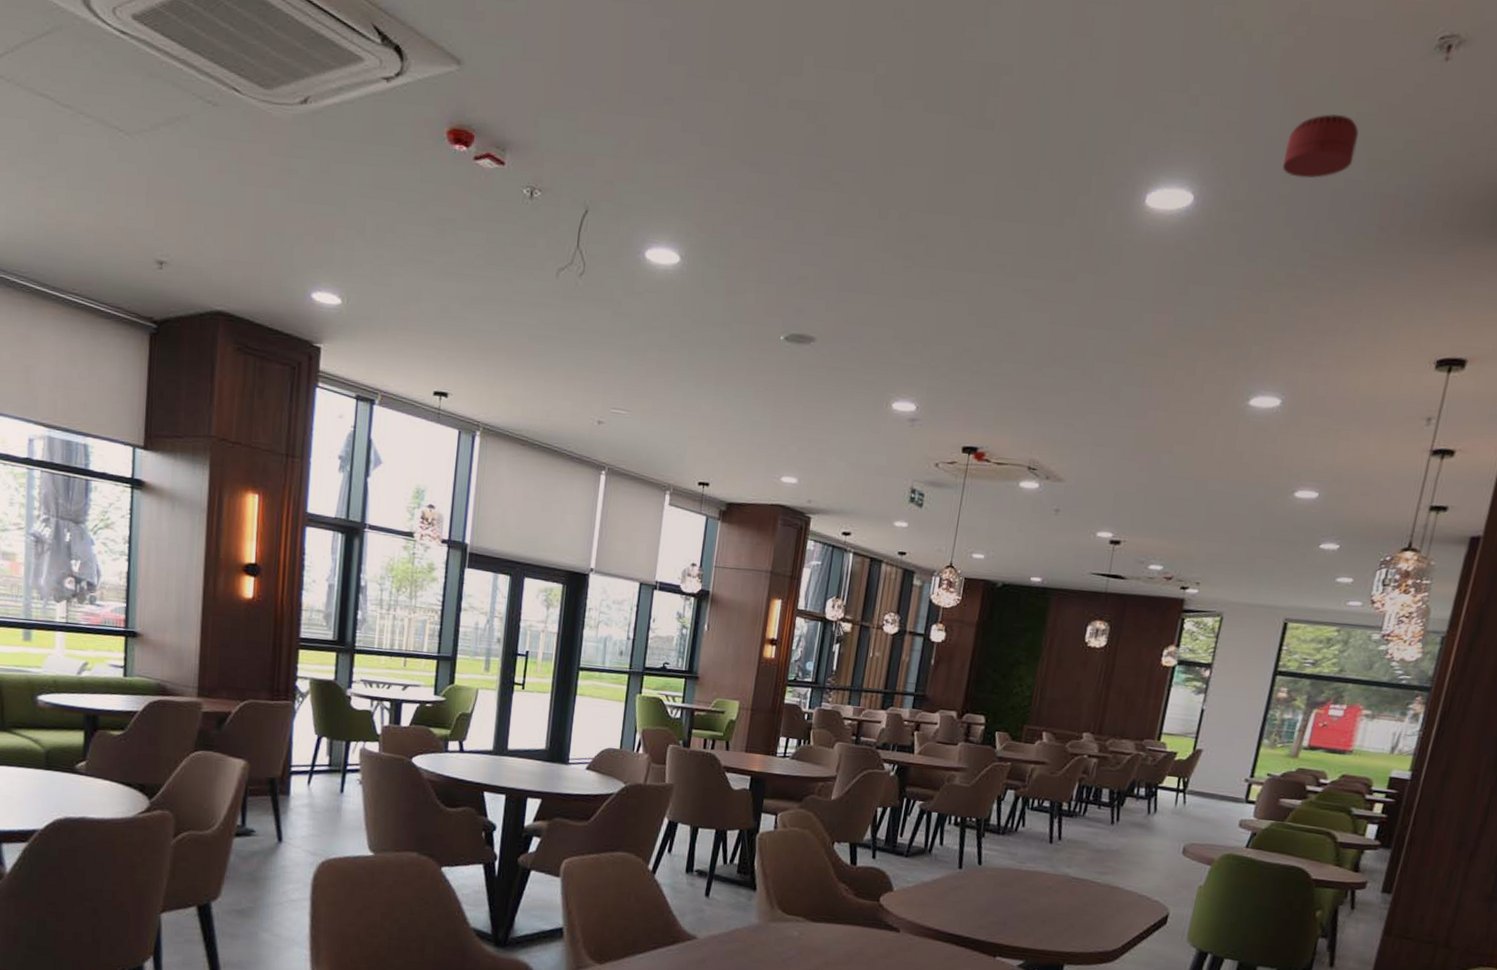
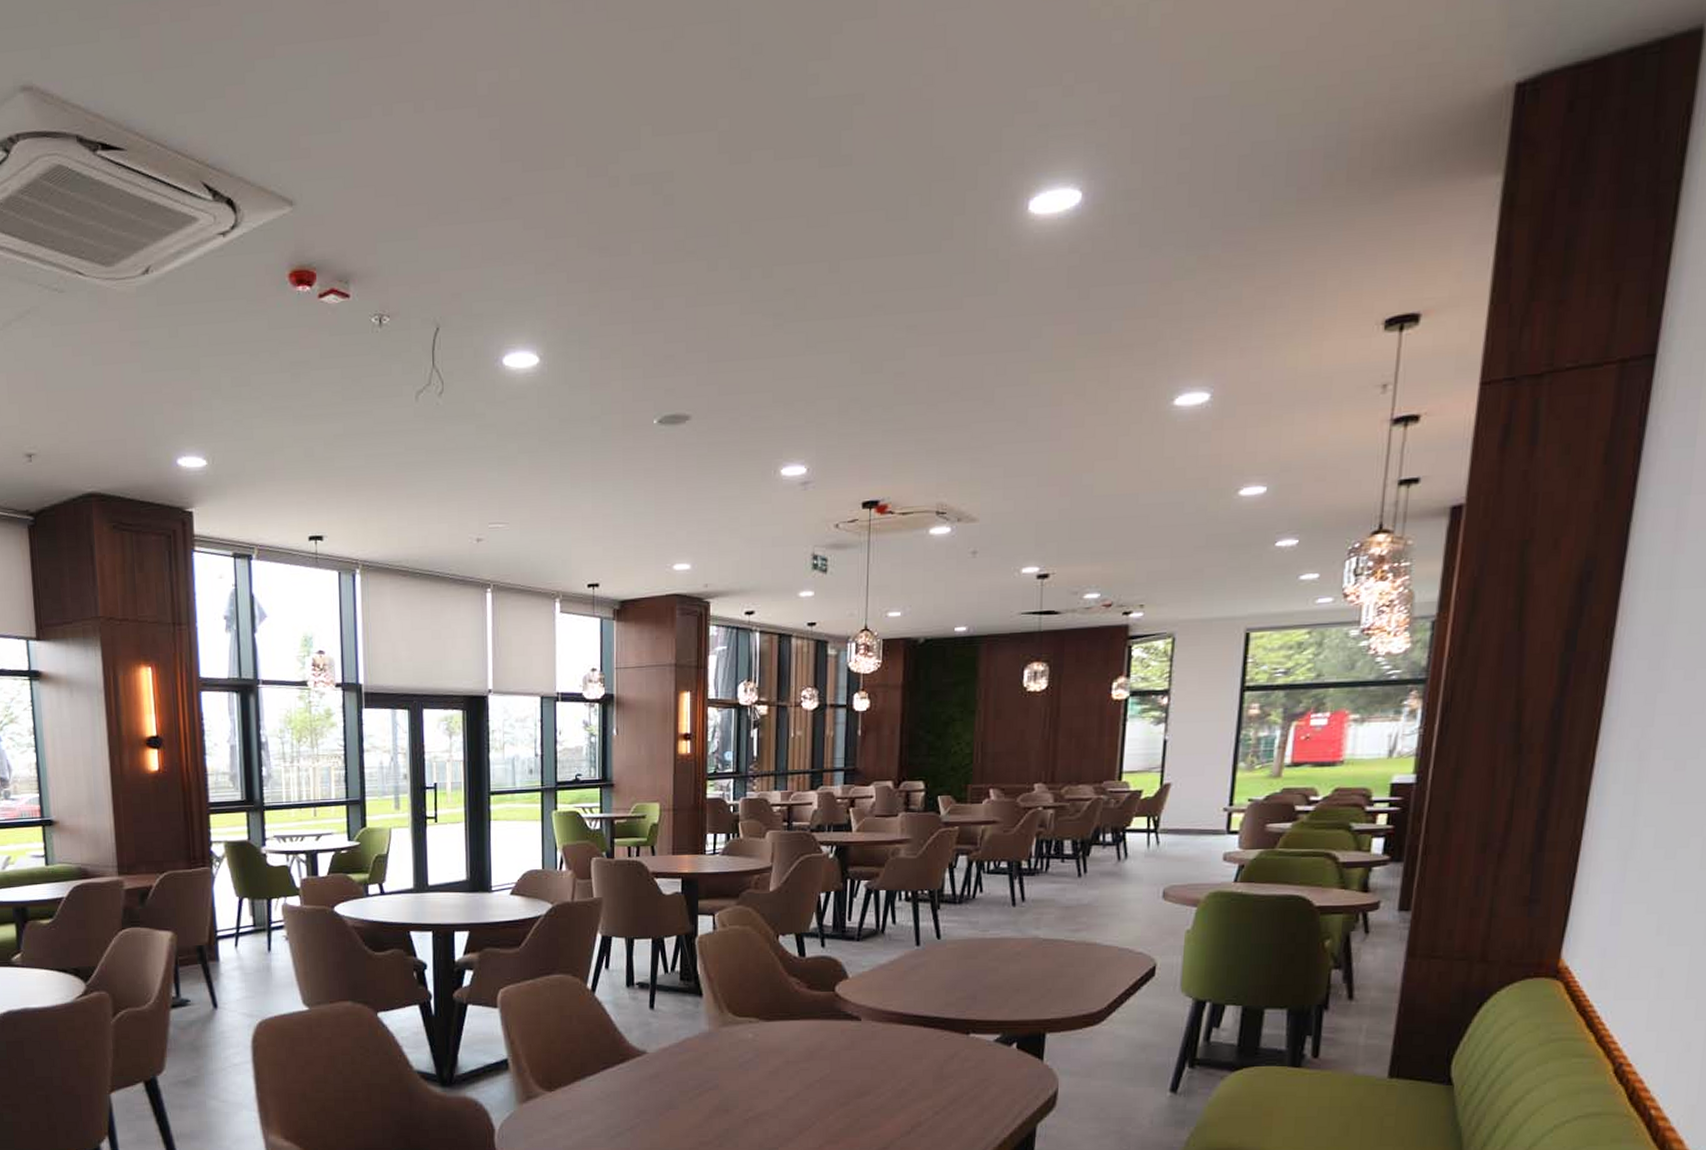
smoke detector: present [1282,113,1359,179] -> none [1177,73,1261,151]

